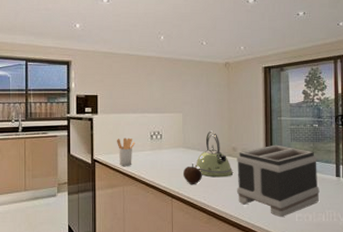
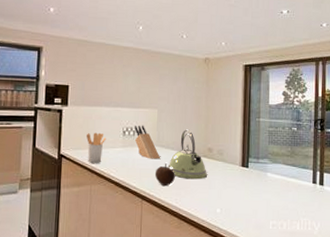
knife block: none [162,129,187,160] -> present [135,125,160,159]
toaster: present [237,144,320,217] -> none [210,147,295,224]

